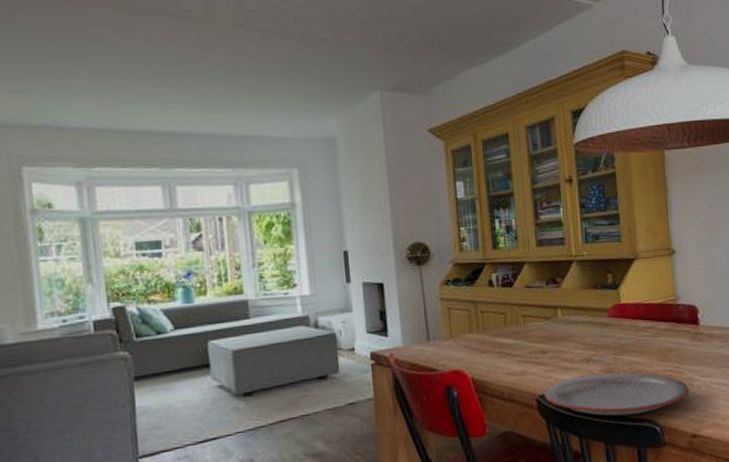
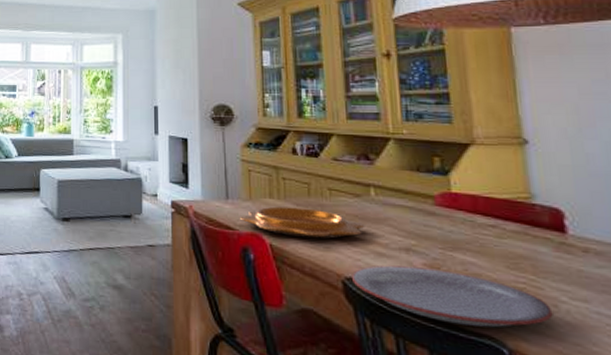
decorative bowl: none [442,337,554,368] -> present [240,206,365,239]

